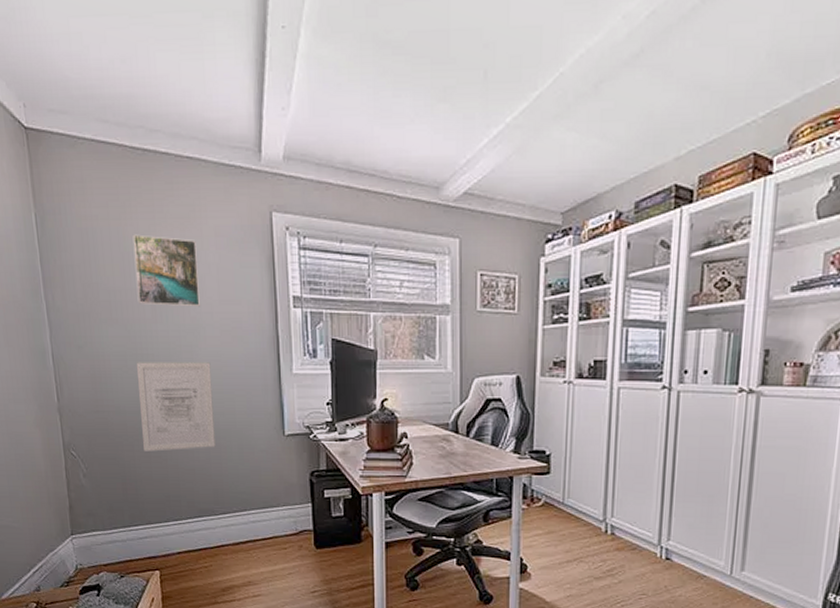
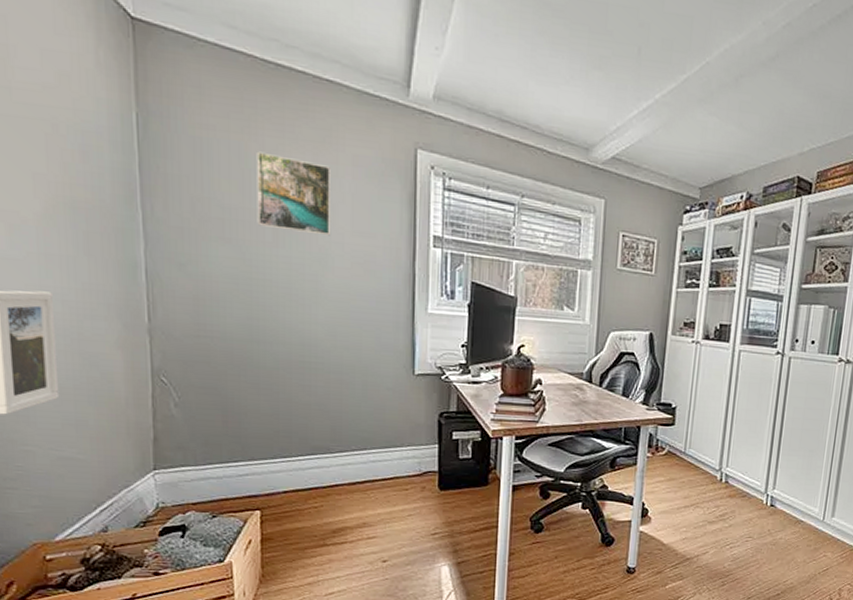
wall art: present [136,362,216,452] -> none [249,287,337,384]

